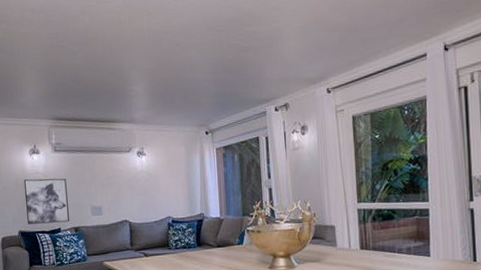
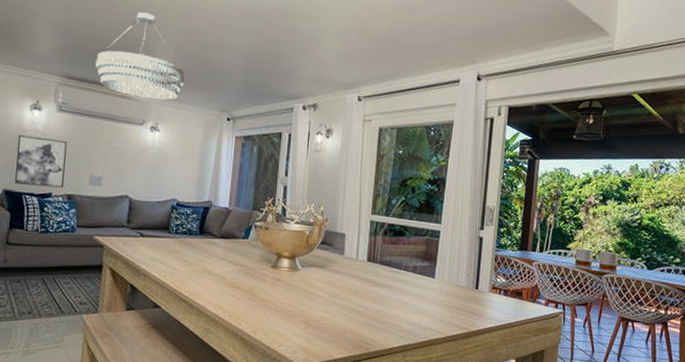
chandelier: none [78,45,161,126] -> present [95,12,185,100]

